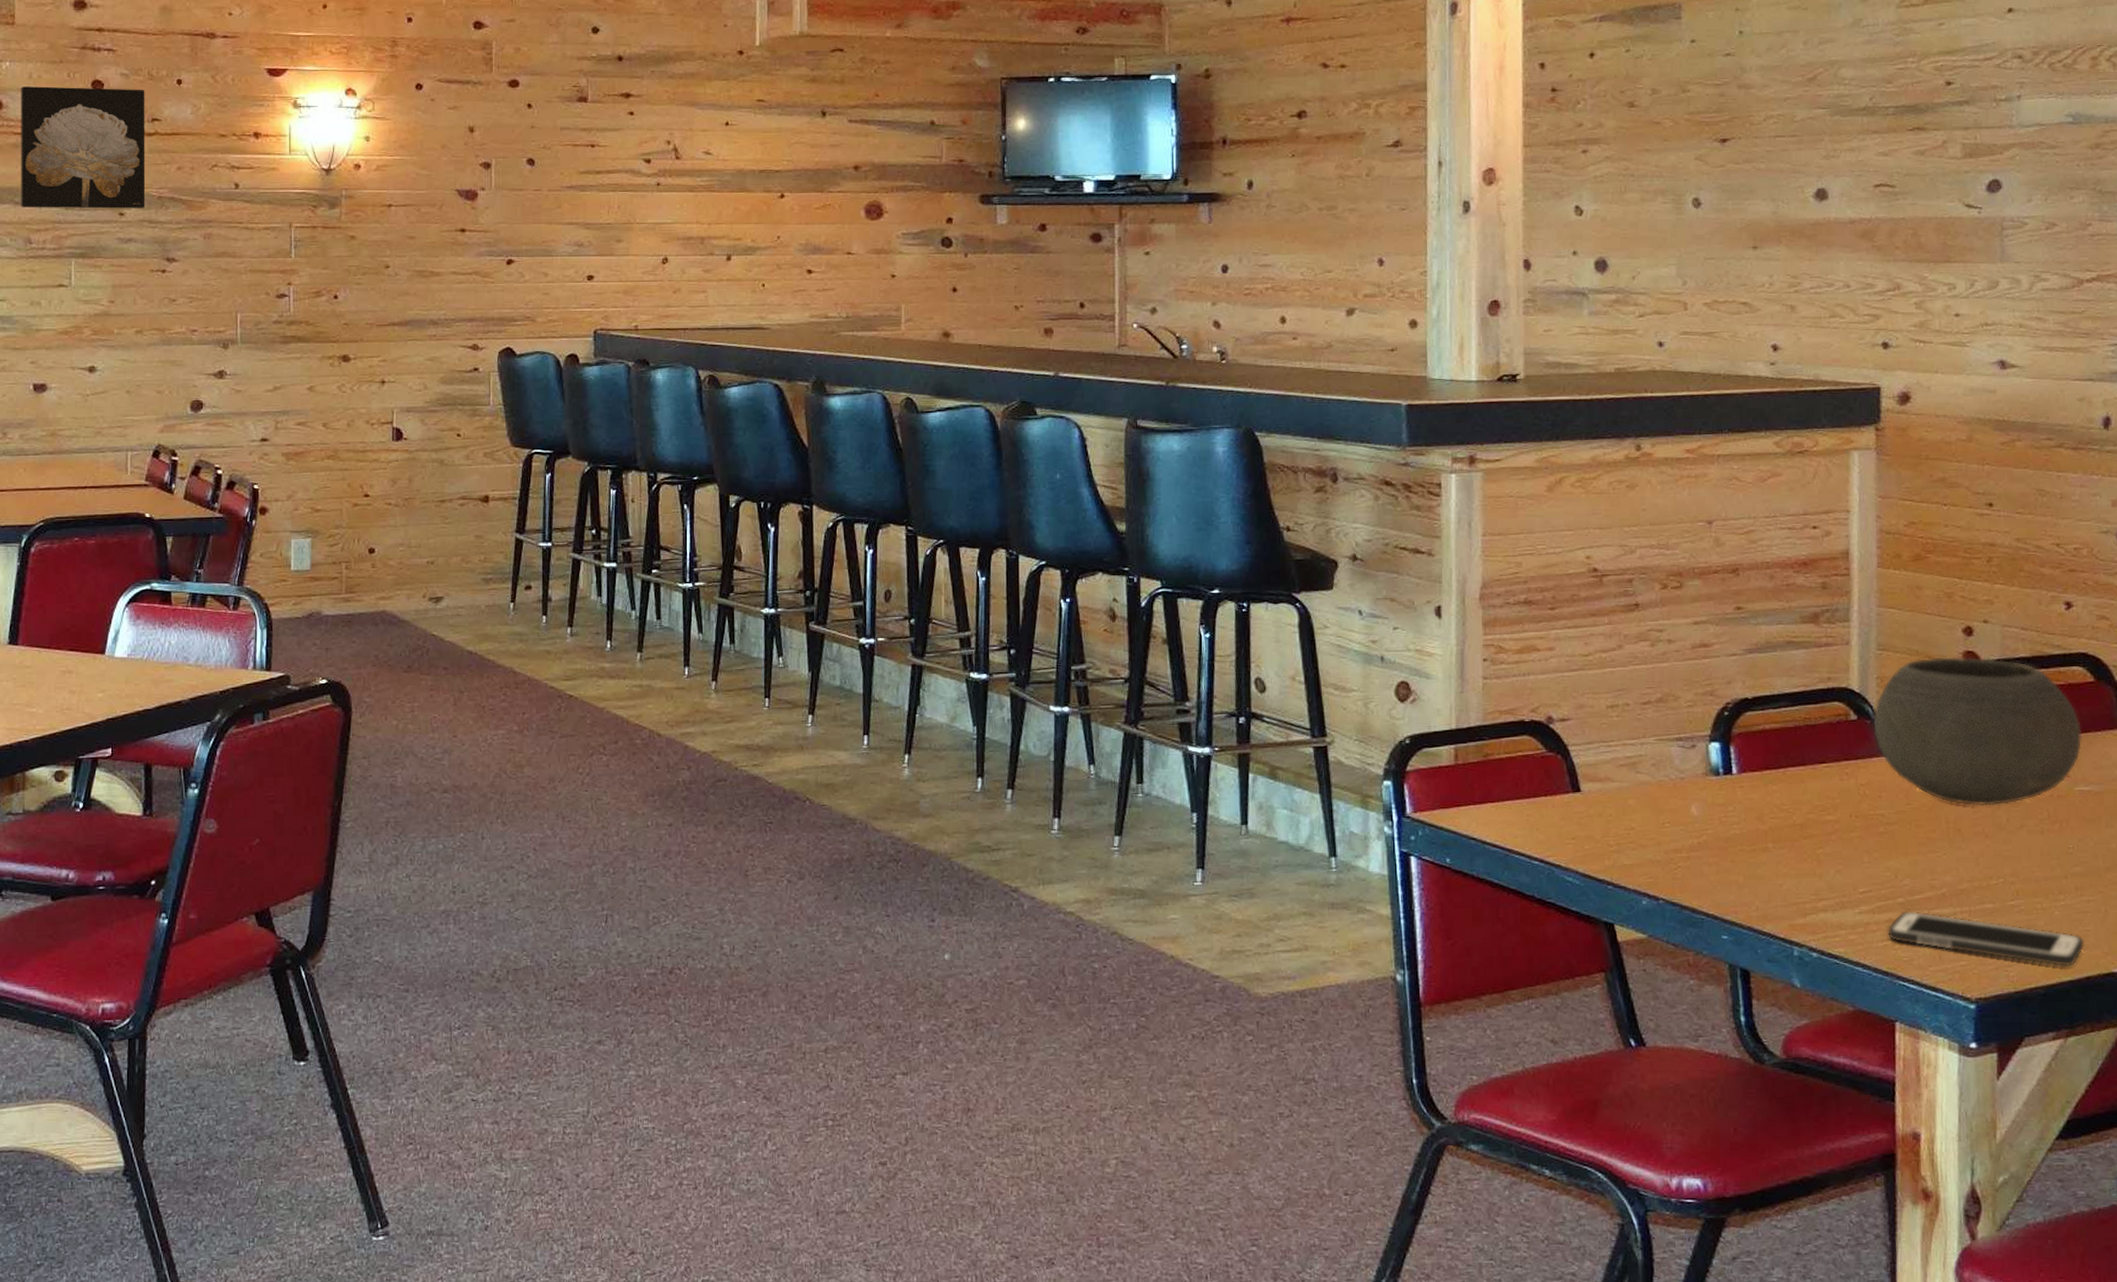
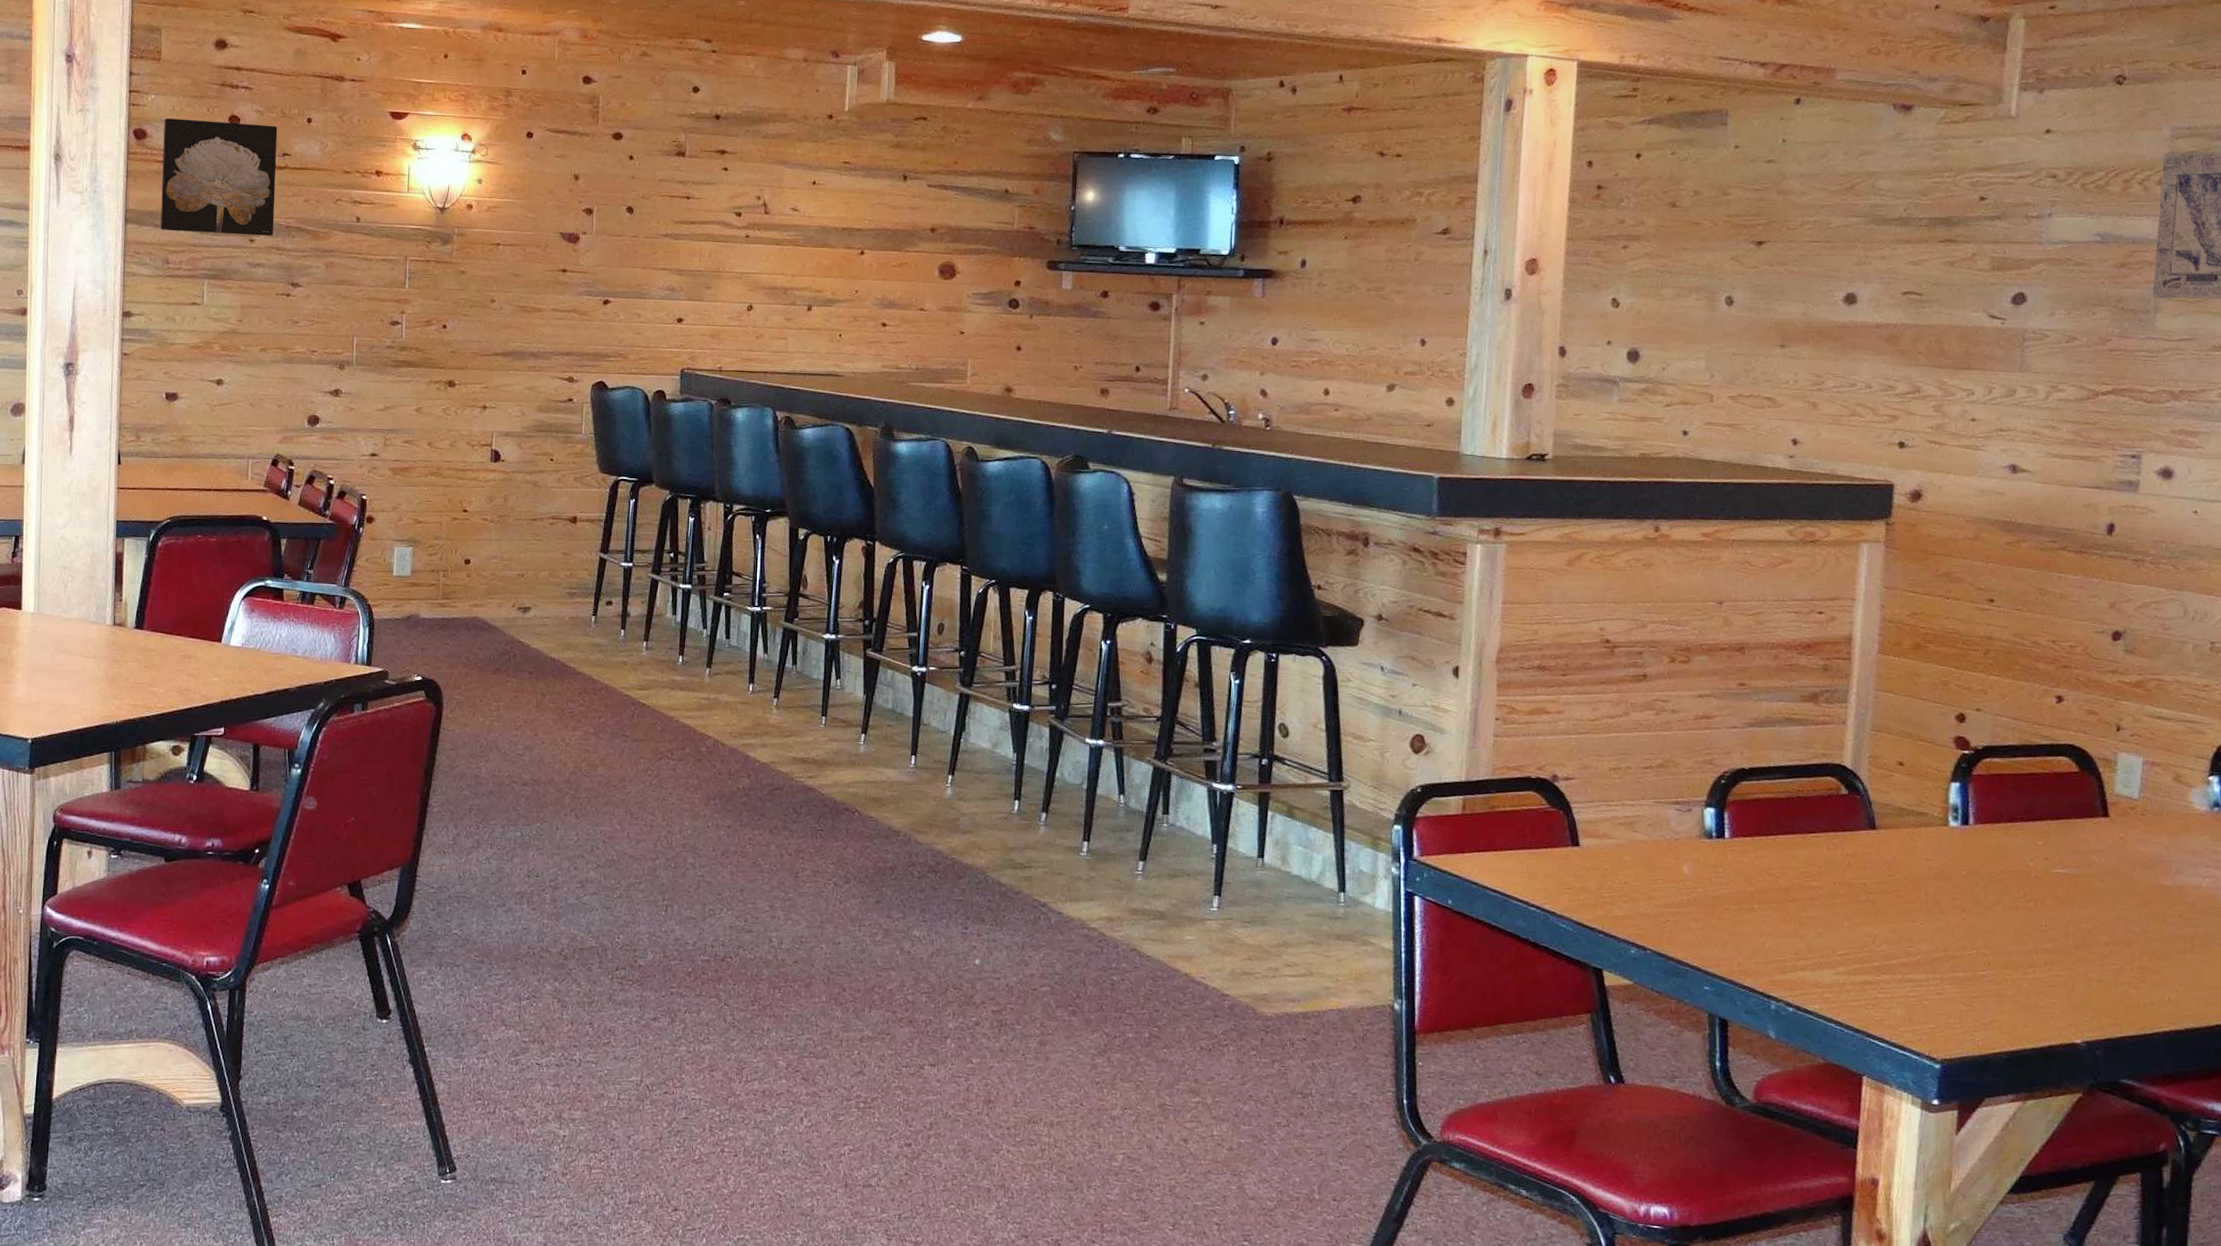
bowl: present [1873,657,2082,806] -> none [1862,740,2063,882]
cell phone: present [1888,911,2085,967] -> none [1862,975,2050,1036]

